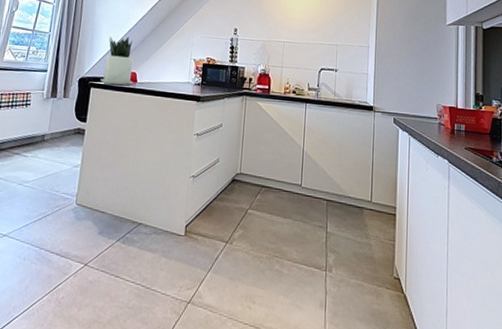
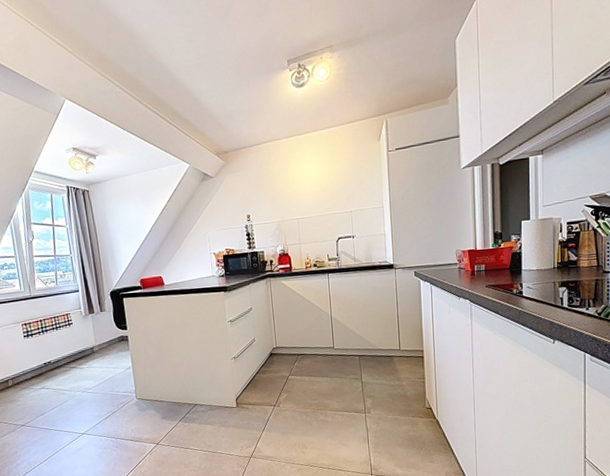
planter: present [100,36,134,86] -> none [127,244,162,292]

